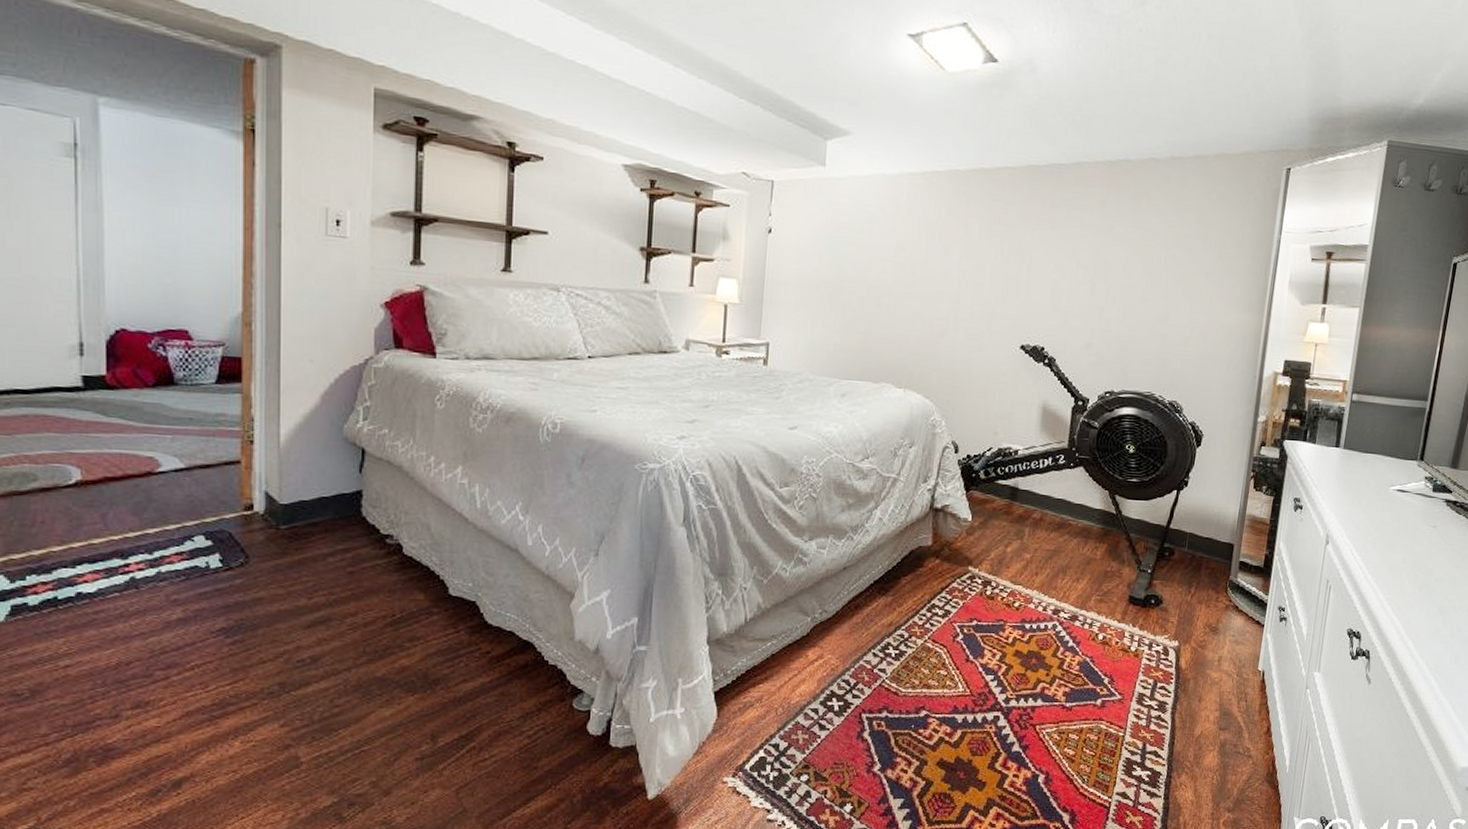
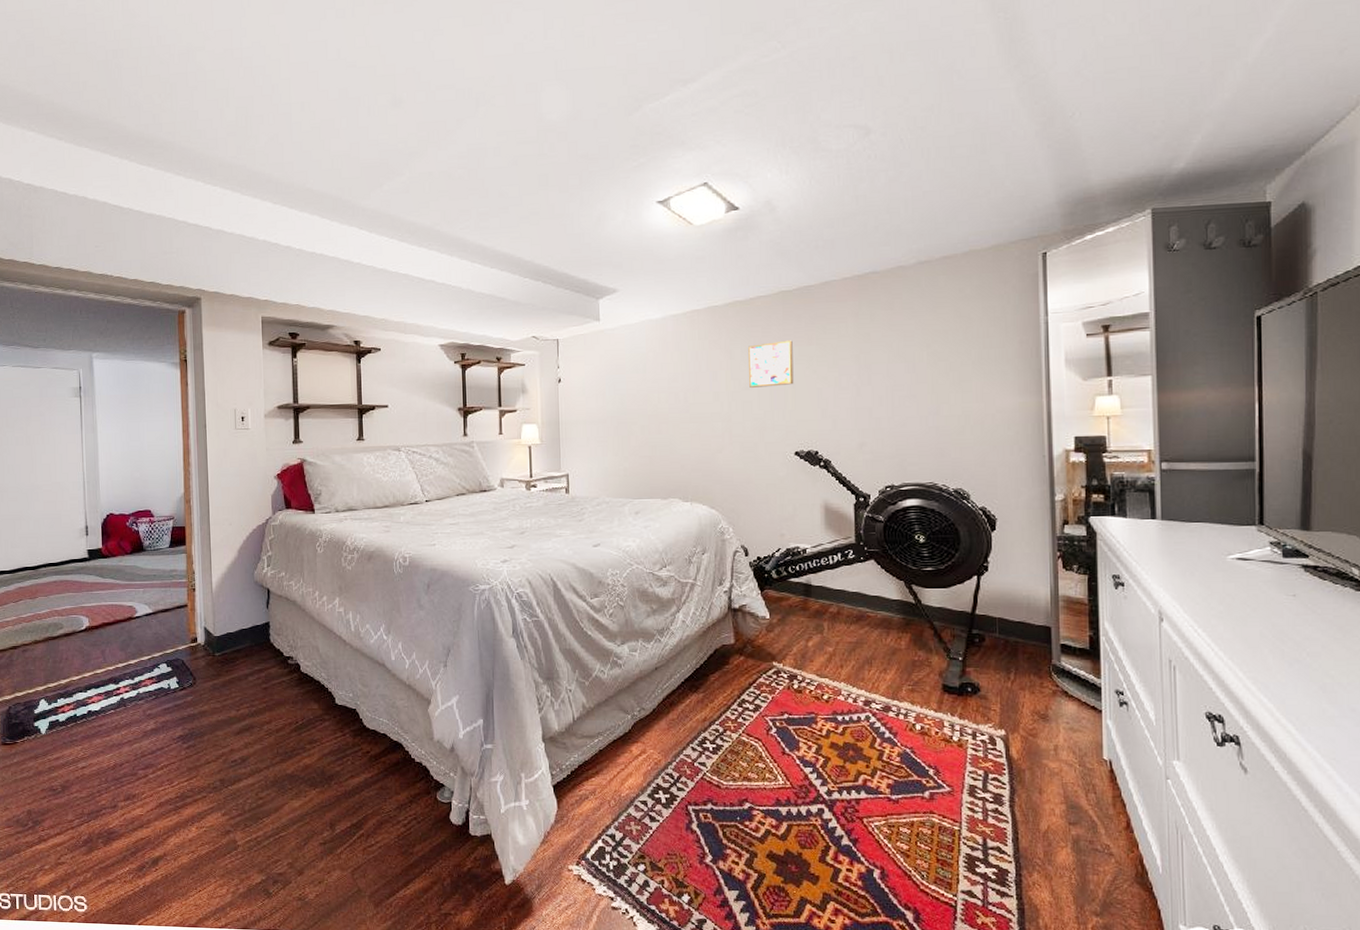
wall art: none [983,221,1035,272] -> present [748,340,794,388]

